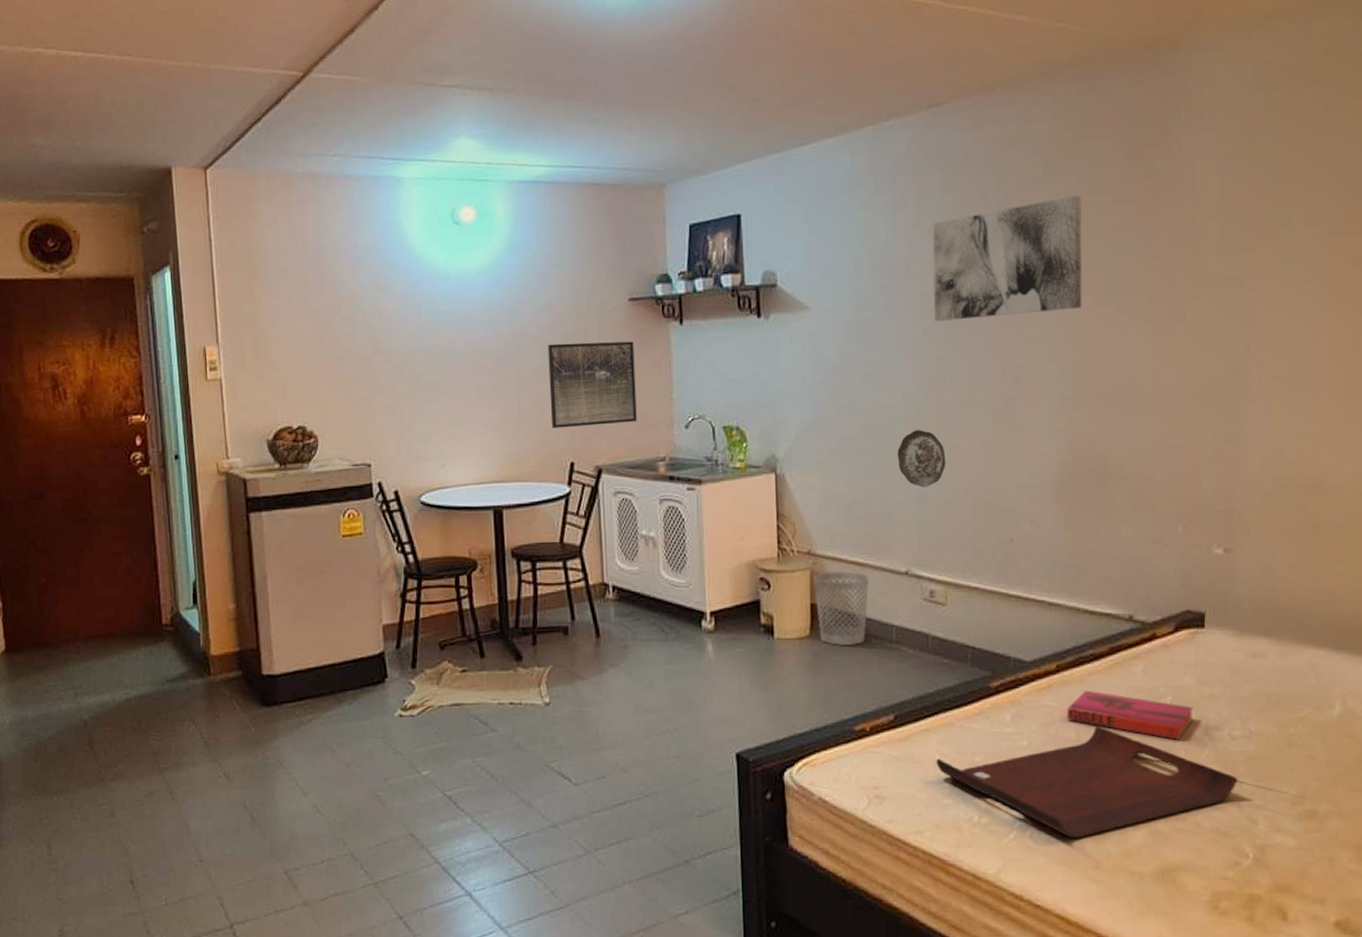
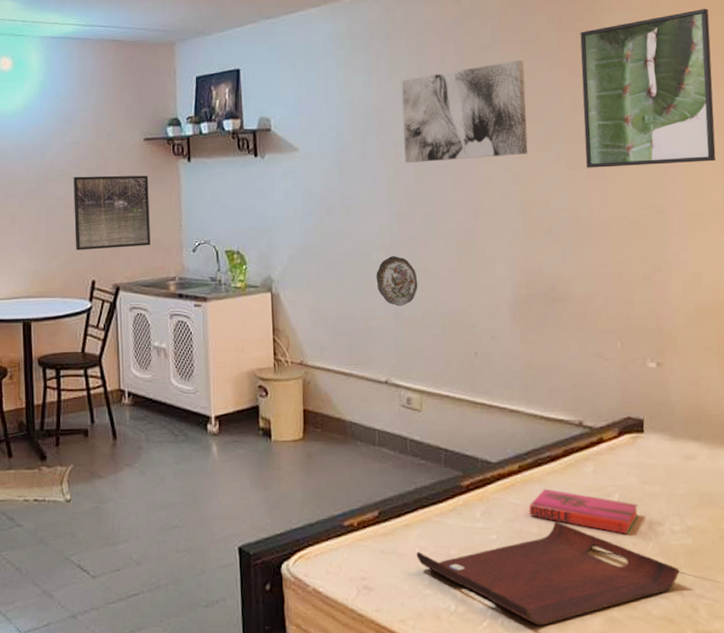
wastebasket: present [814,571,869,645] -> none [306,380,354,447]
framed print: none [1151,126,1313,324] -> present [580,9,716,168]

